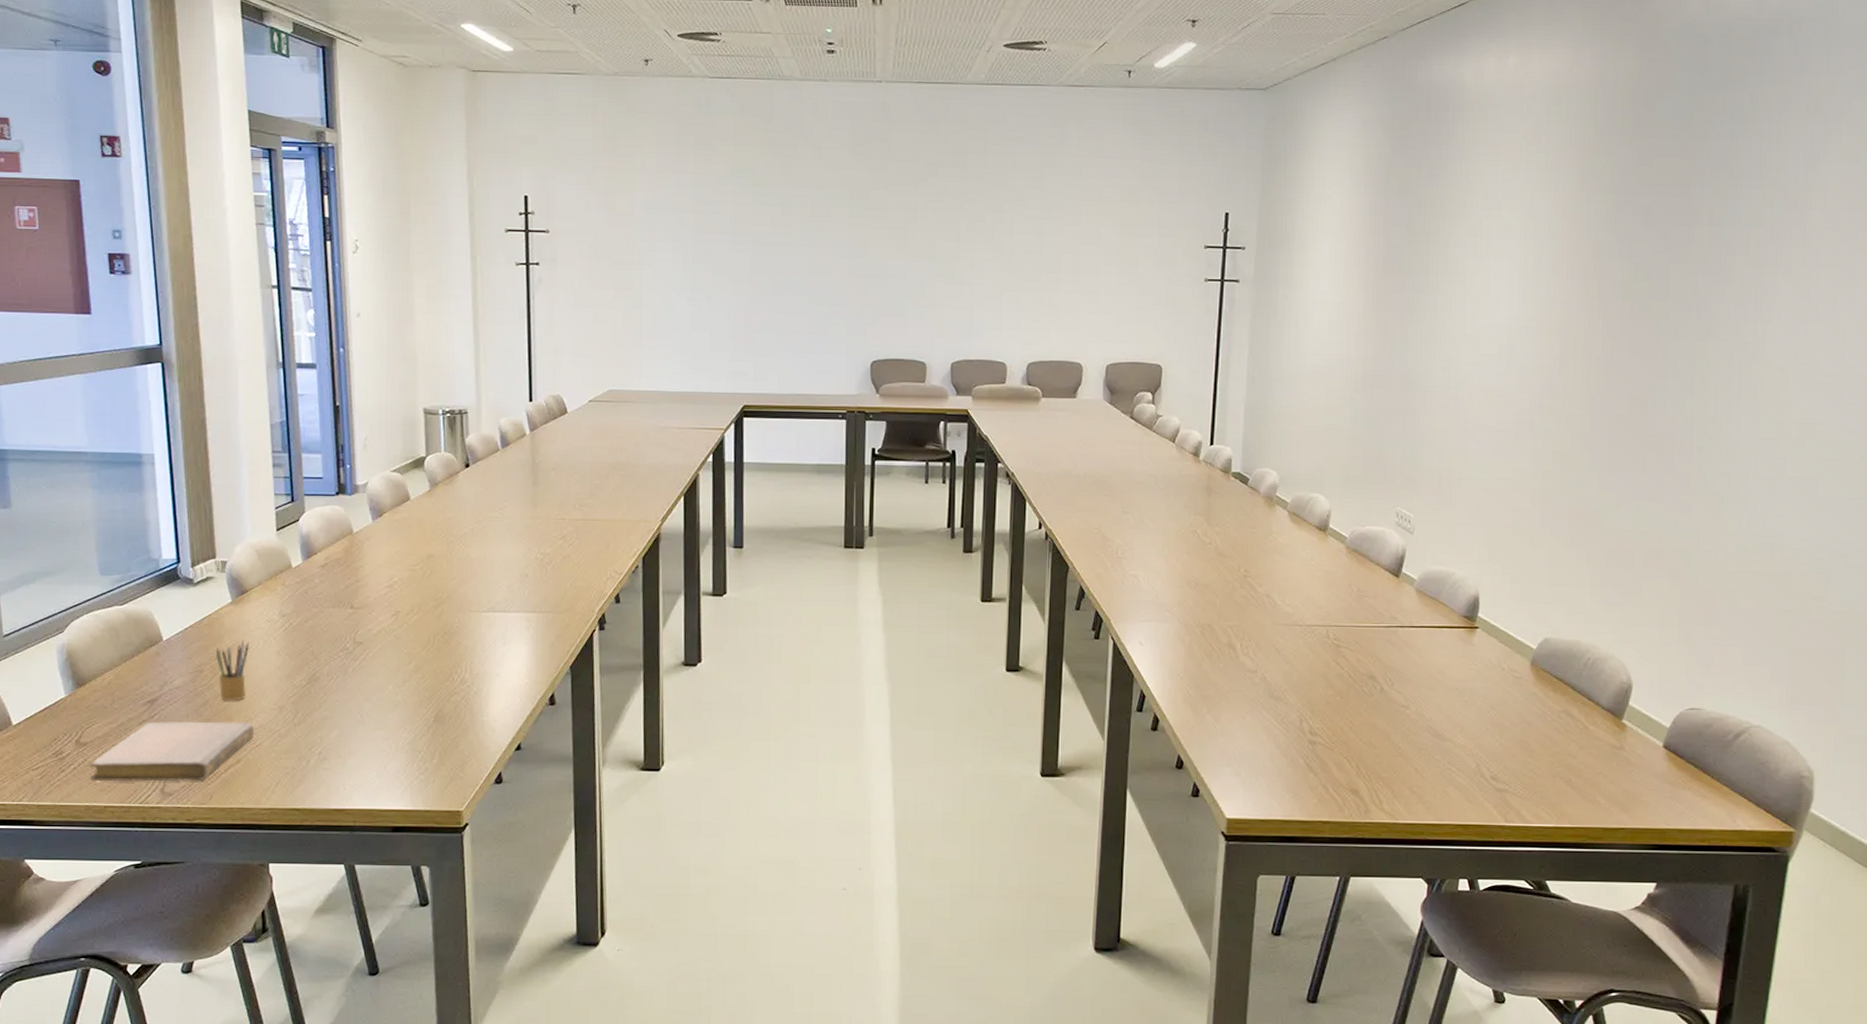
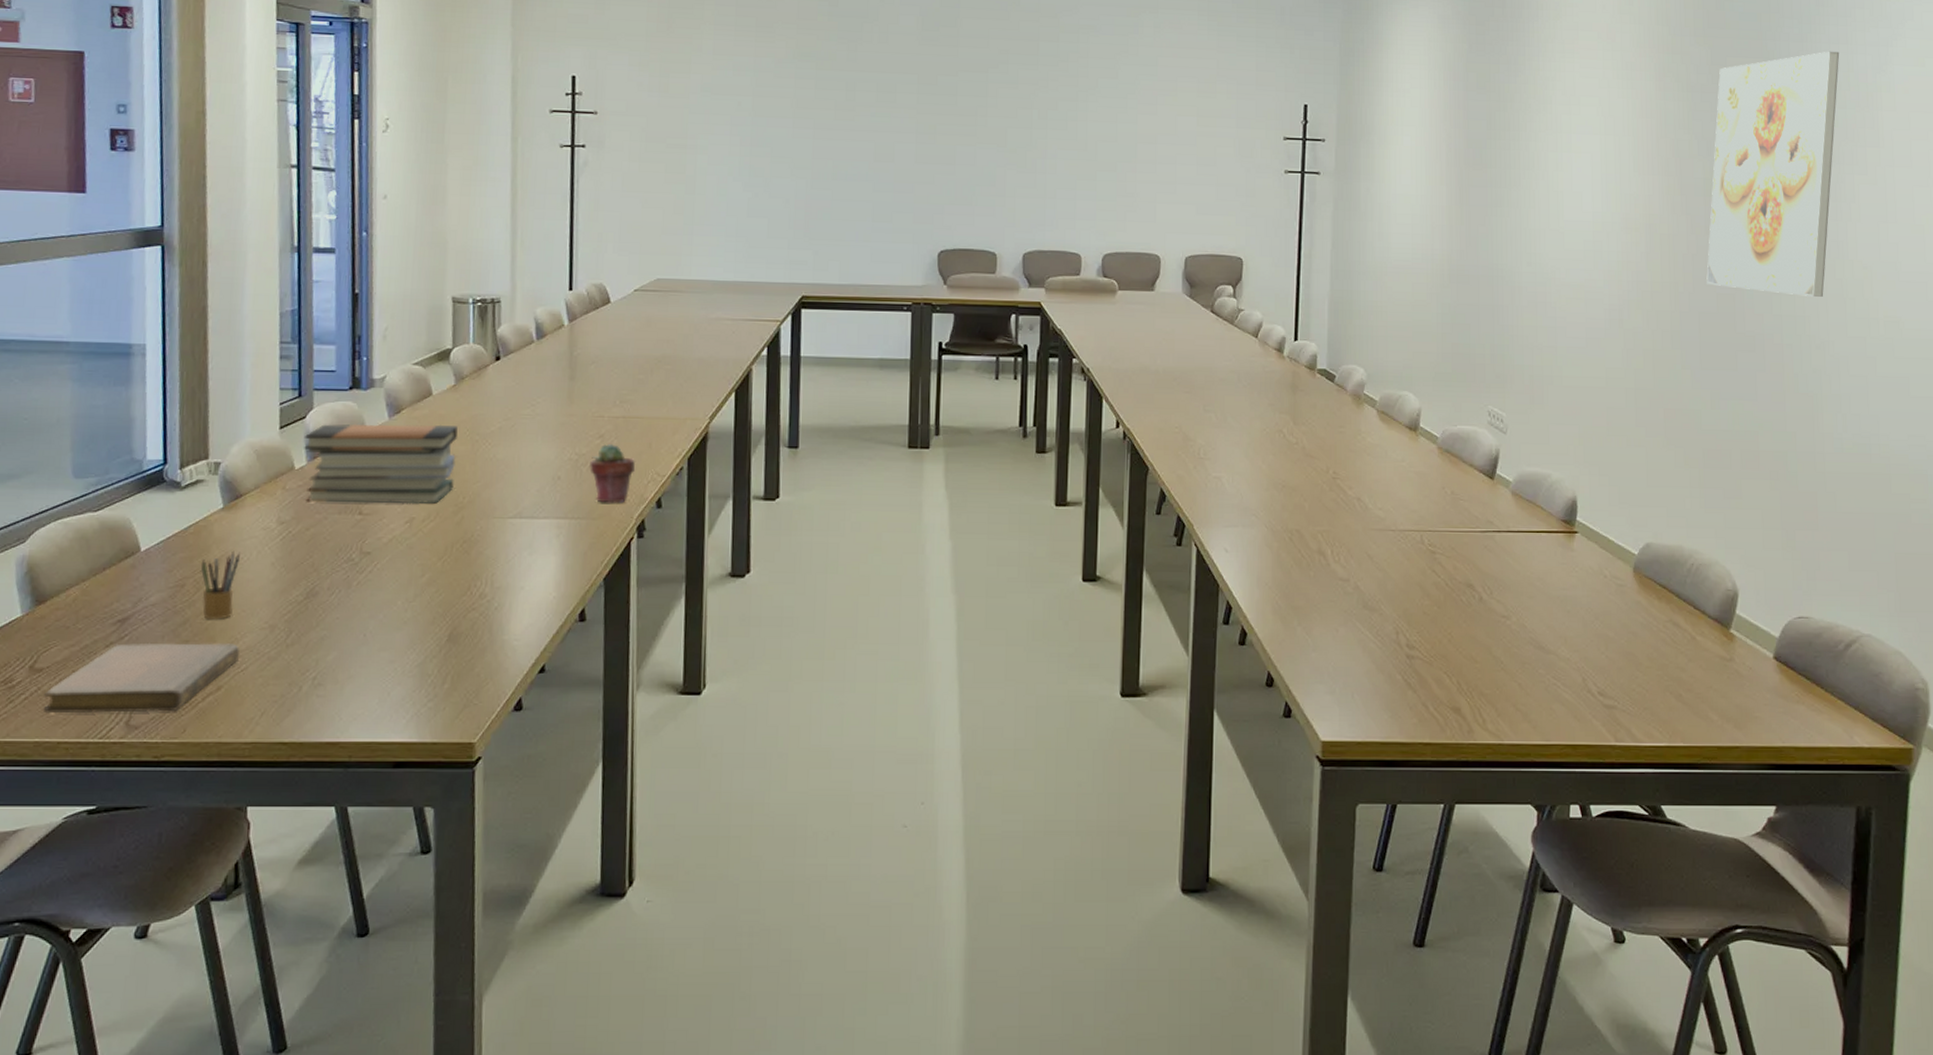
book stack: none [298,526,434,599] -> present [303,423,458,505]
potted succulent: none [553,544,596,599] -> present [588,443,636,503]
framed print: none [1619,149,1771,399] -> present [1706,51,1840,297]

